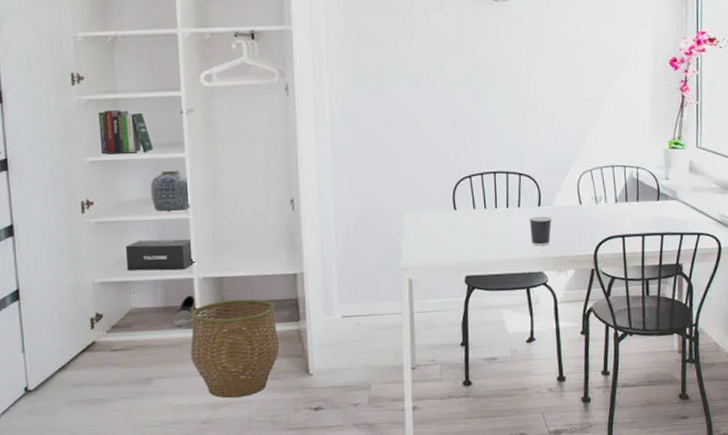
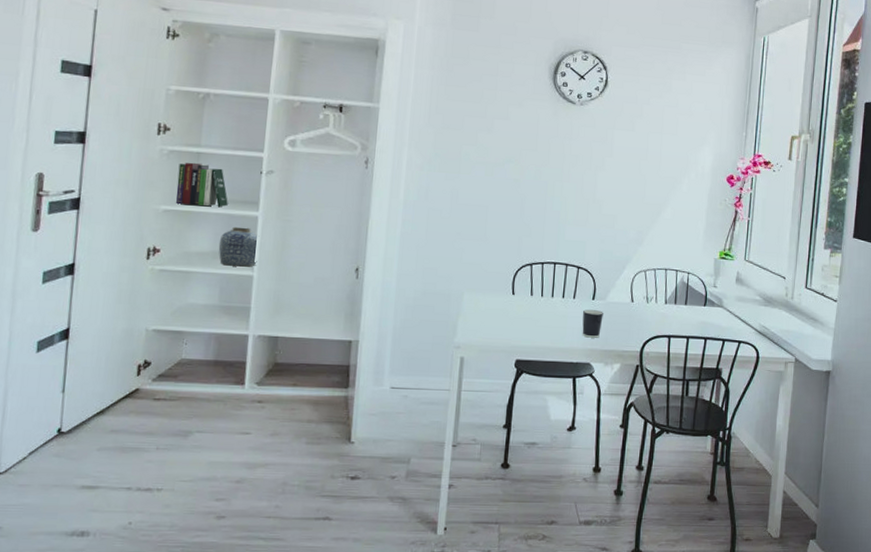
box: present [125,239,197,271] -> none [183,291,255,326]
shoe: present [173,295,198,326] -> none [221,352,249,382]
basket: present [190,299,280,398] -> none [233,360,327,459]

